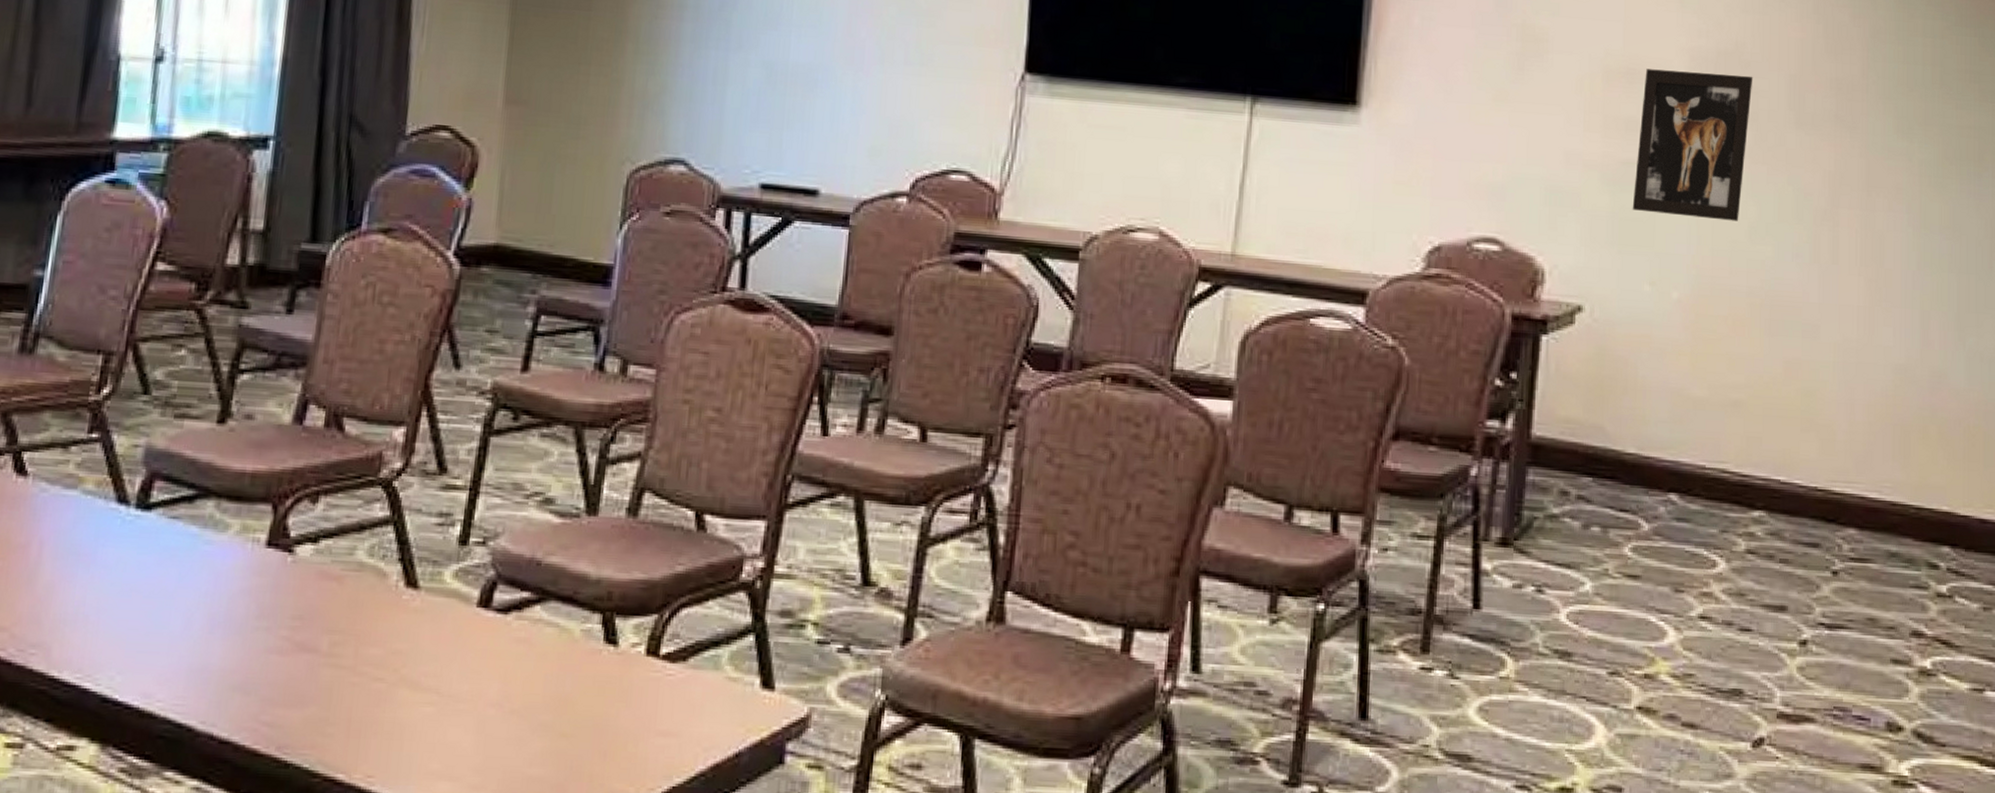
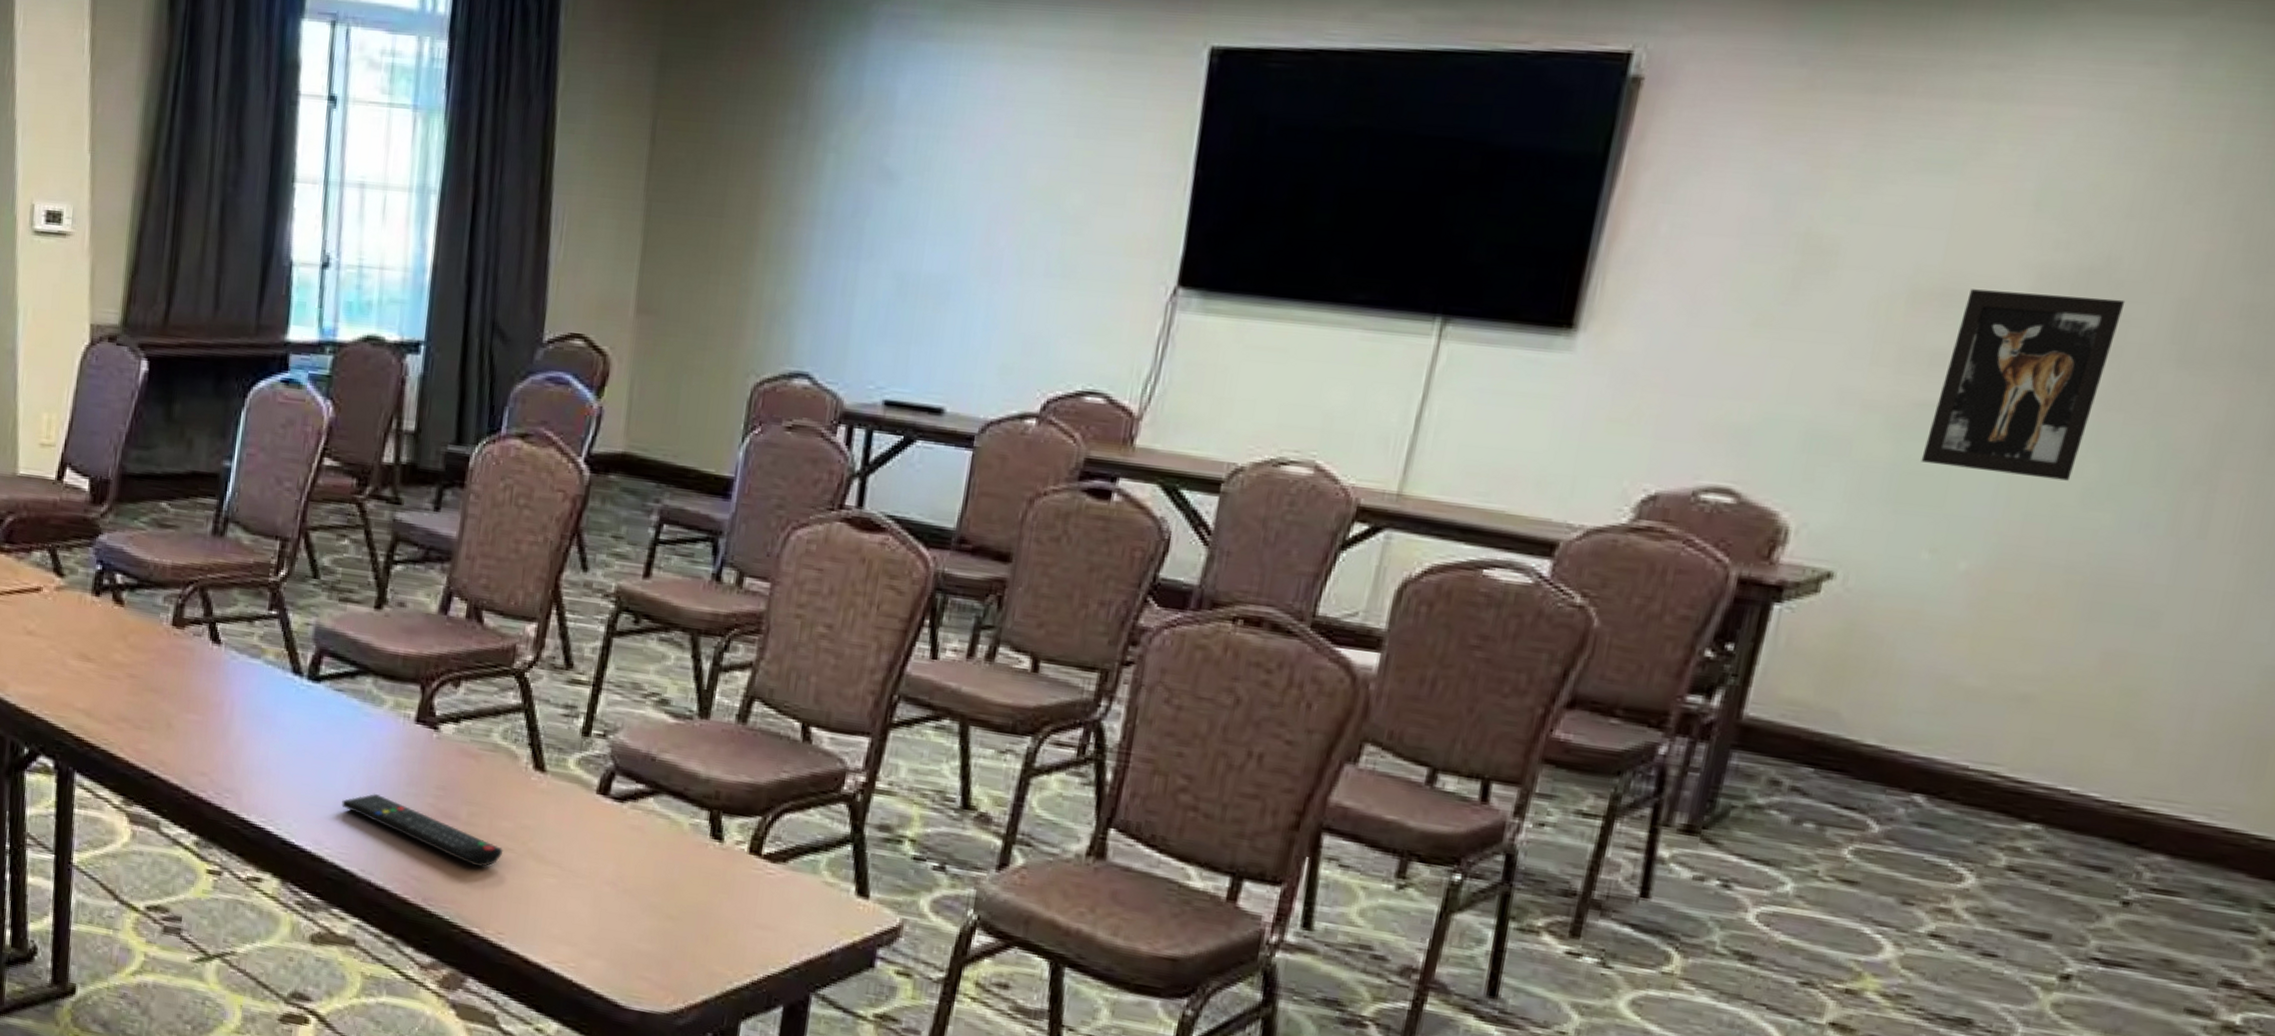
remote control: none [177,631,372,704] -> present [342,793,504,867]

